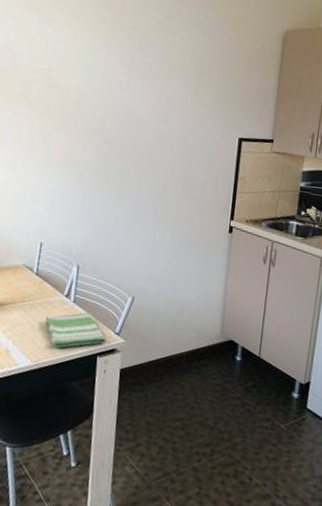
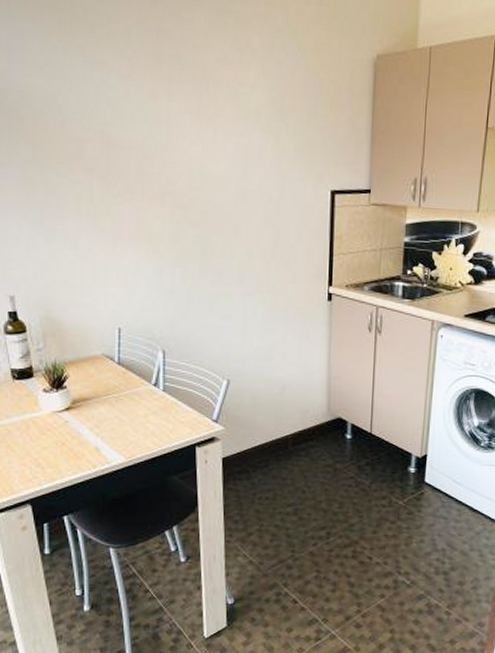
dish towel: present [45,313,106,348] -> none [135,401,203,441]

